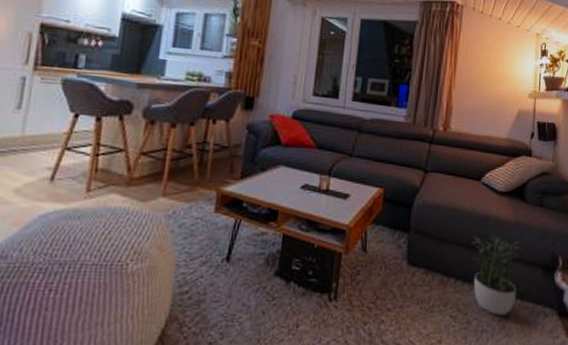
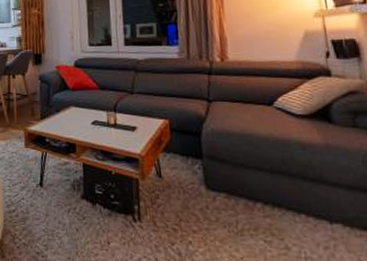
potted plant: present [471,233,521,316] -> none [274,157,343,243]

